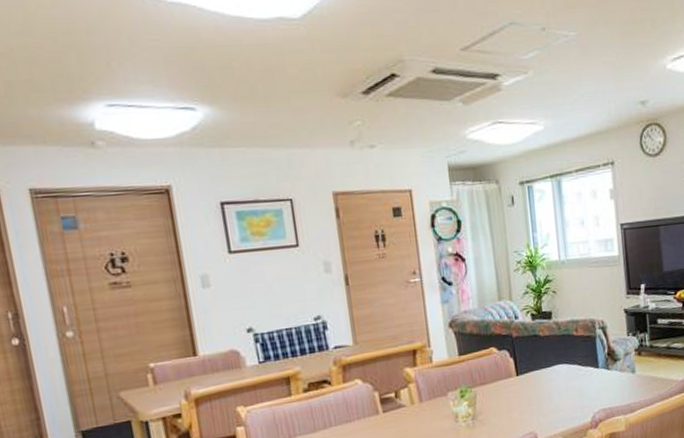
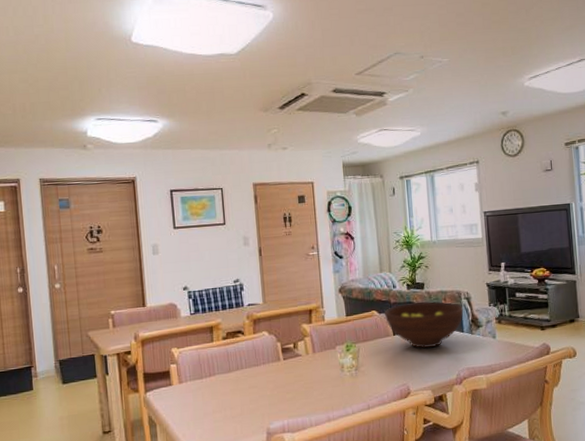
fruit bowl: none [505,333,599,389] -> present [385,301,464,348]

